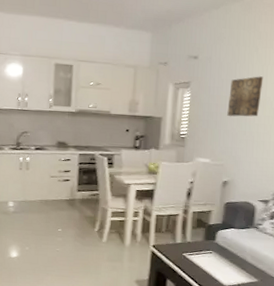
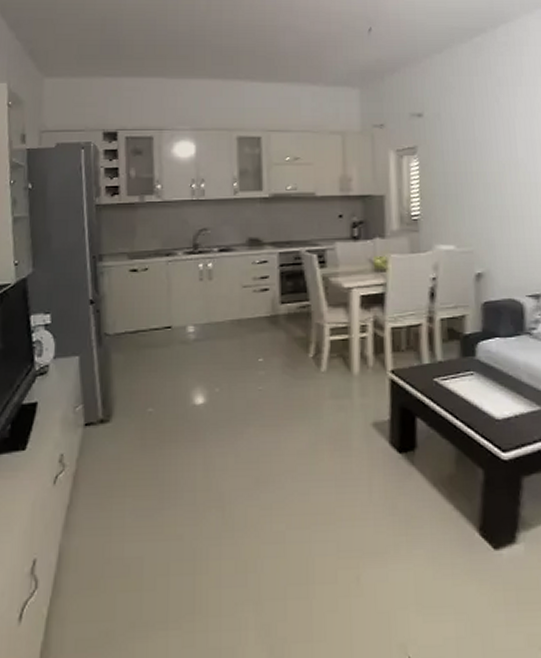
wall art: present [227,76,264,117] -> none [469,132,511,188]

